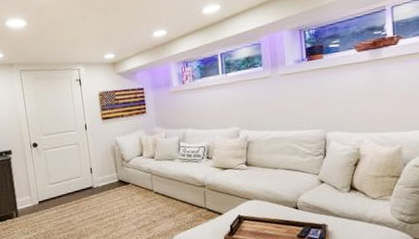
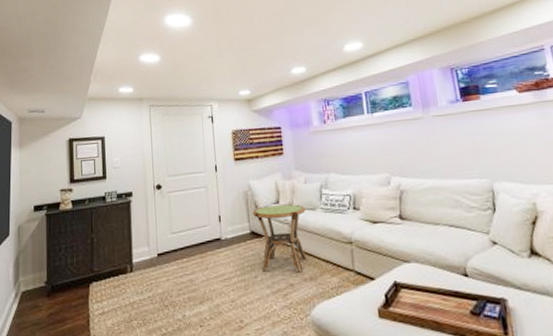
side table: none [120,156,168,212] -> present [253,204,308,273]

